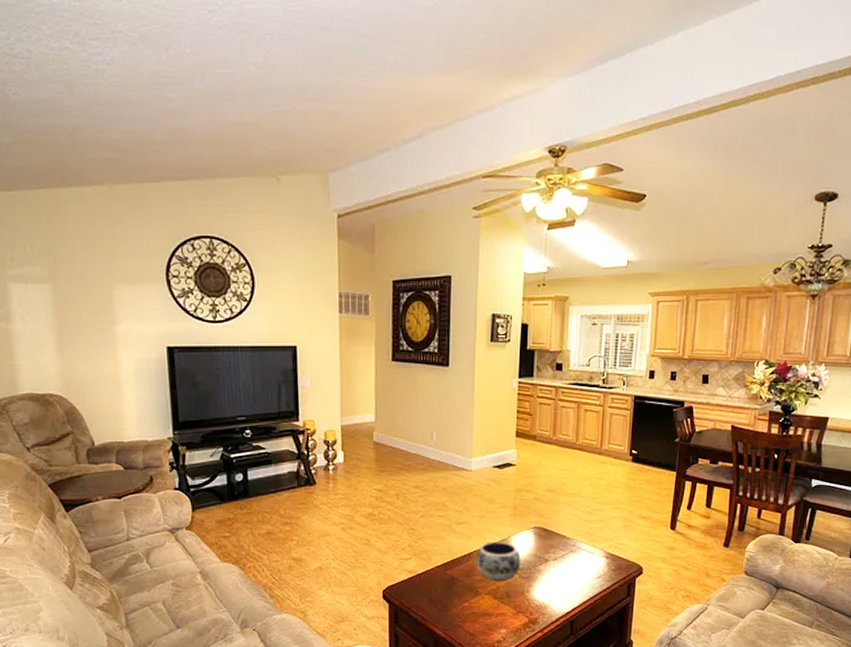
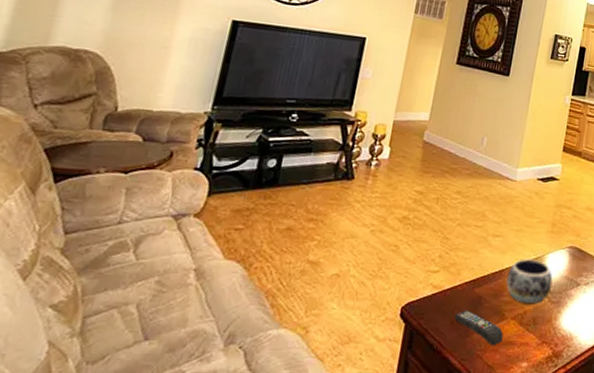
remote control: none [432,589,480,618] -> present [454,310,503,346]

